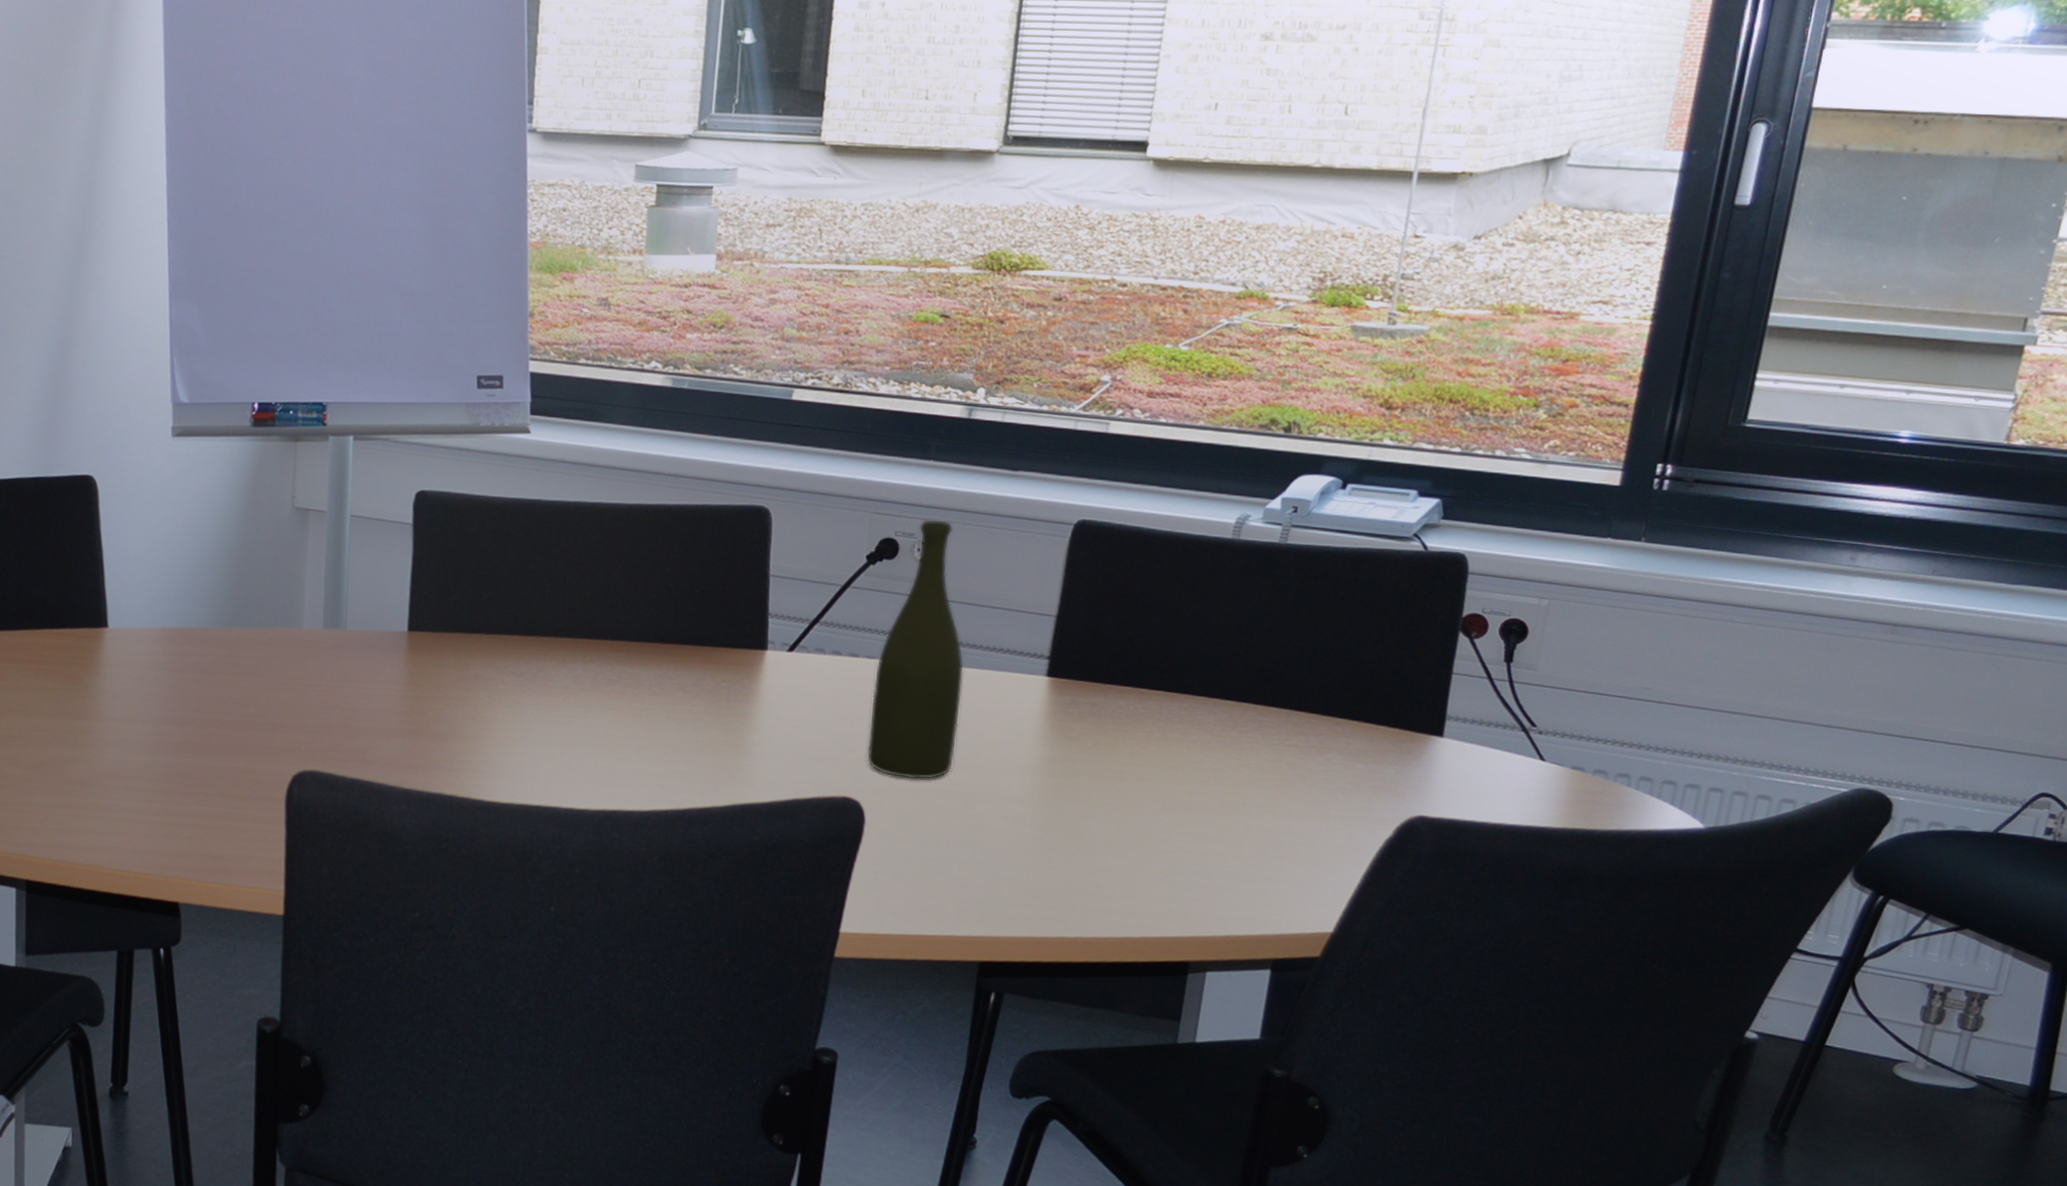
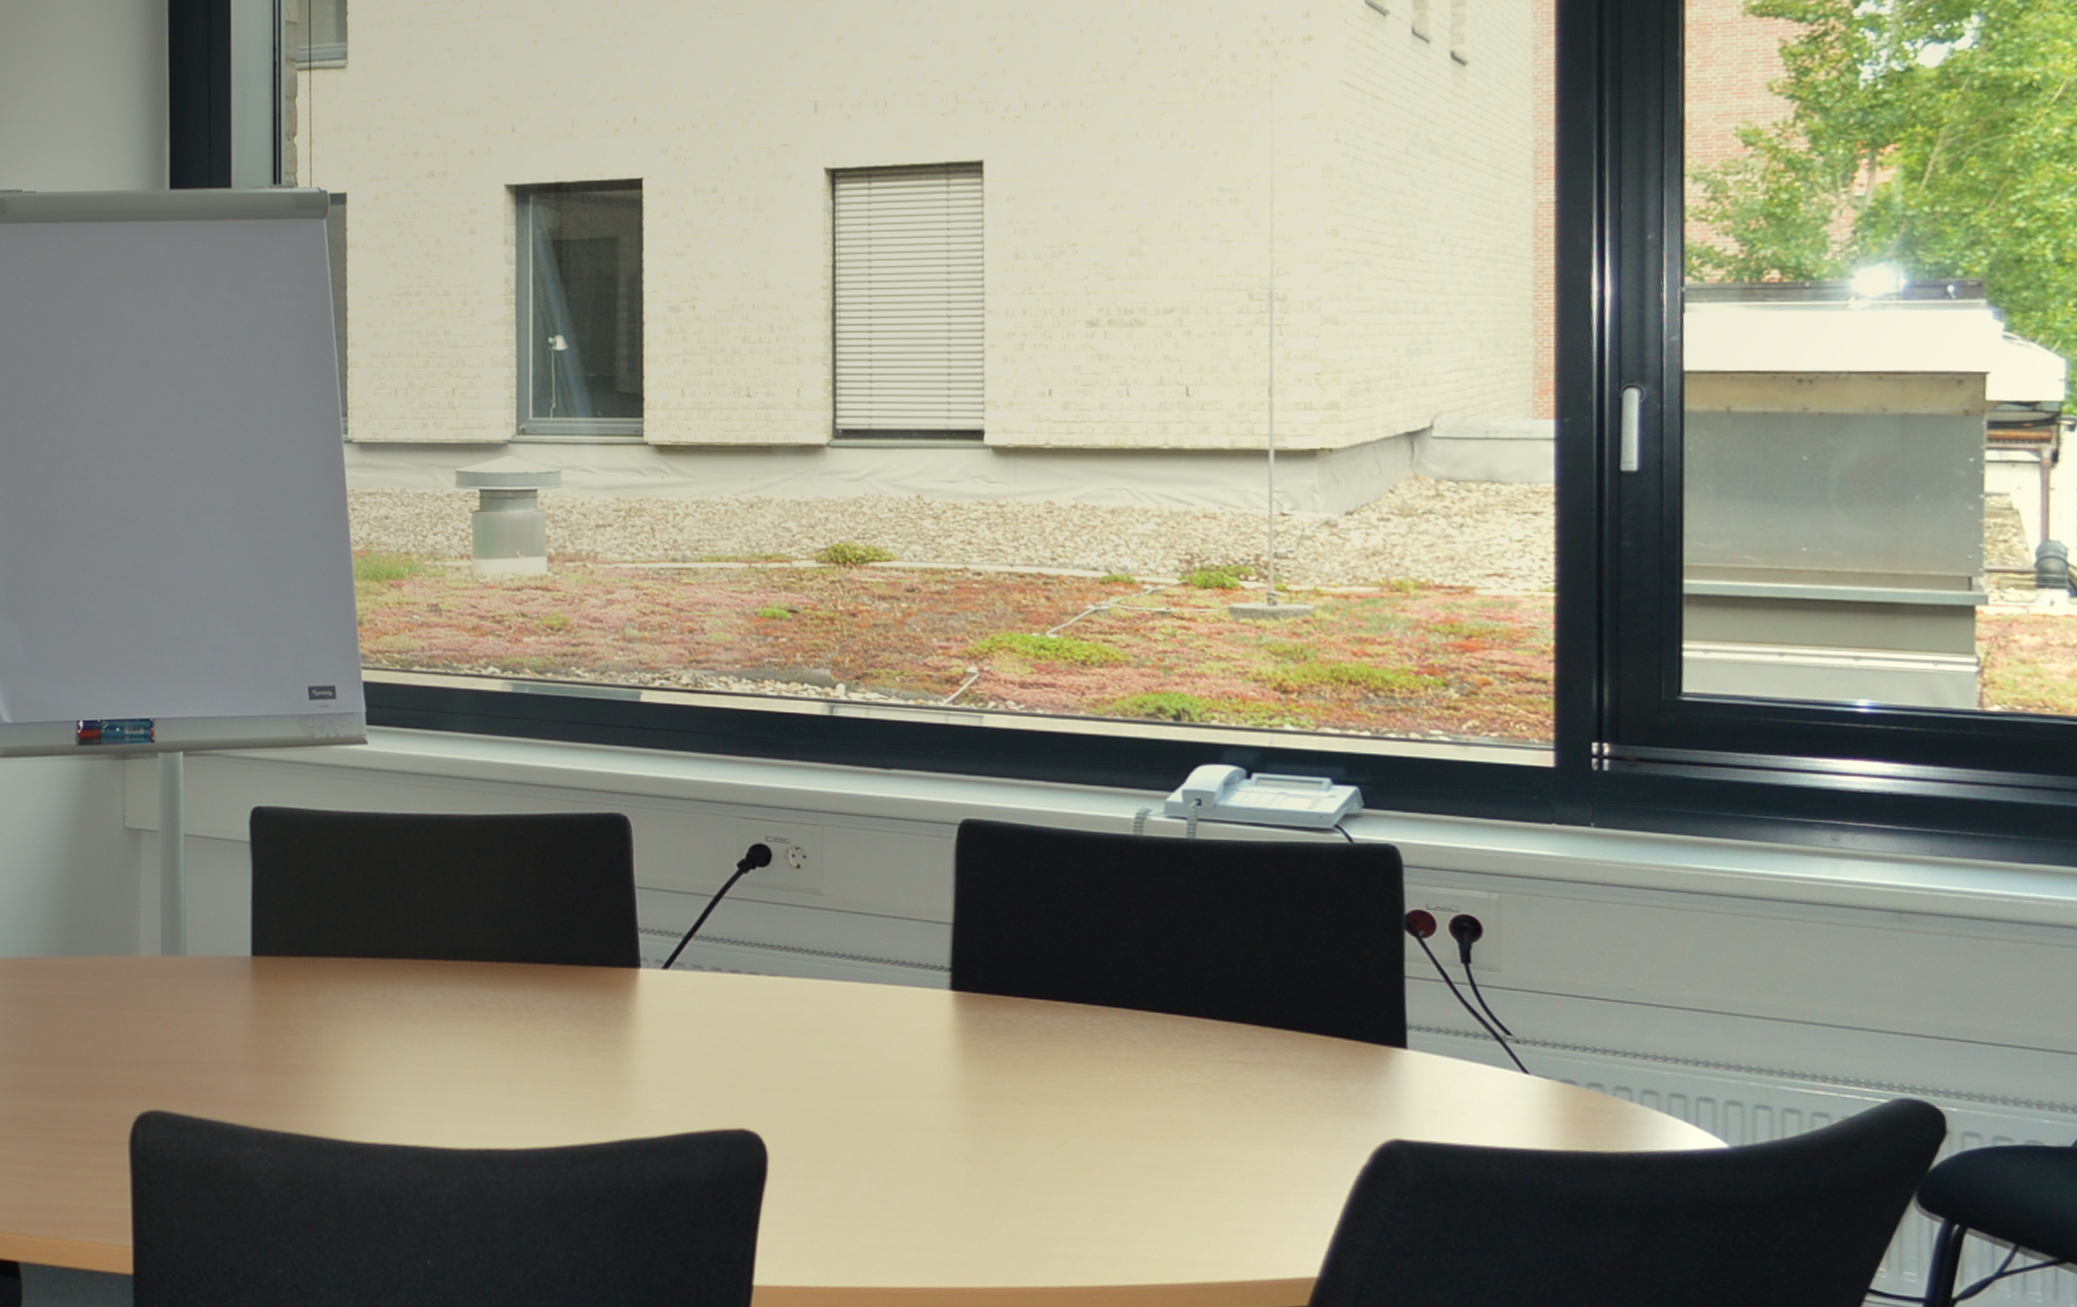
bottle: present [866,519,965,780] -> none [760,822,860,1109]

